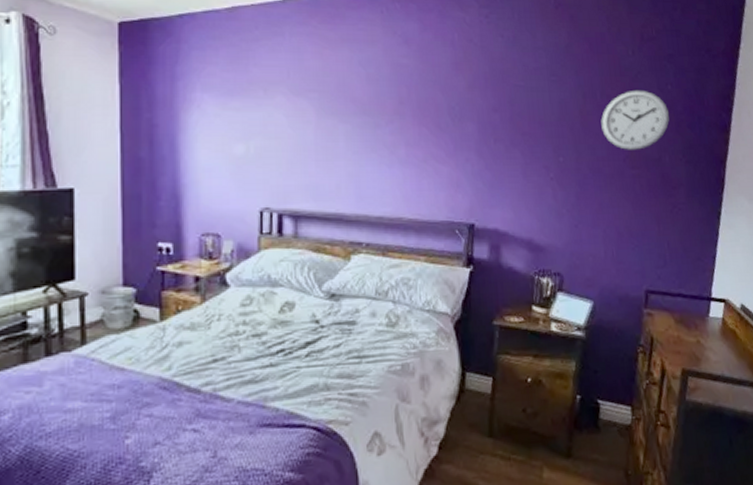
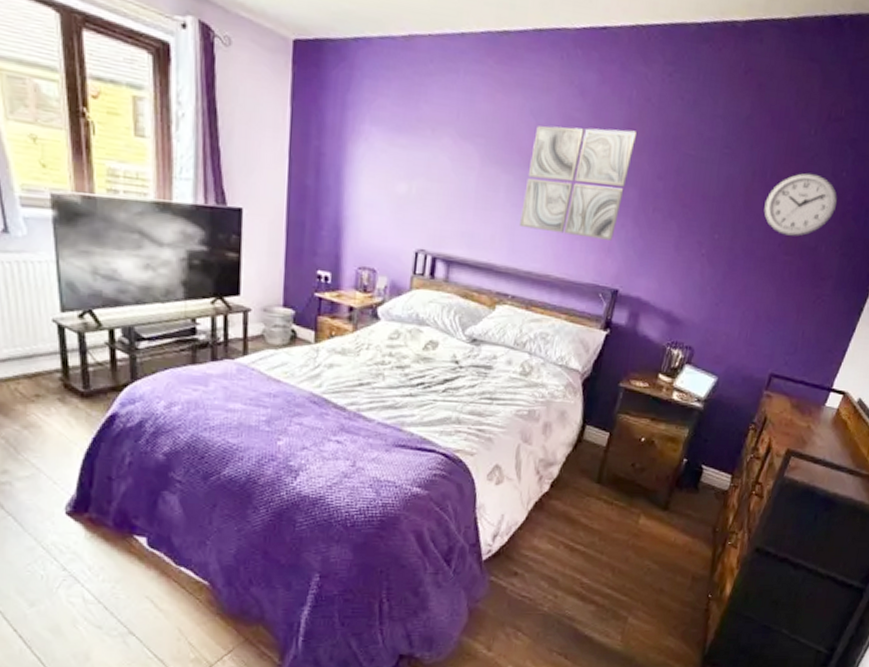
wall art: none [363,69,466,176] -> present [520,126,638,241]

